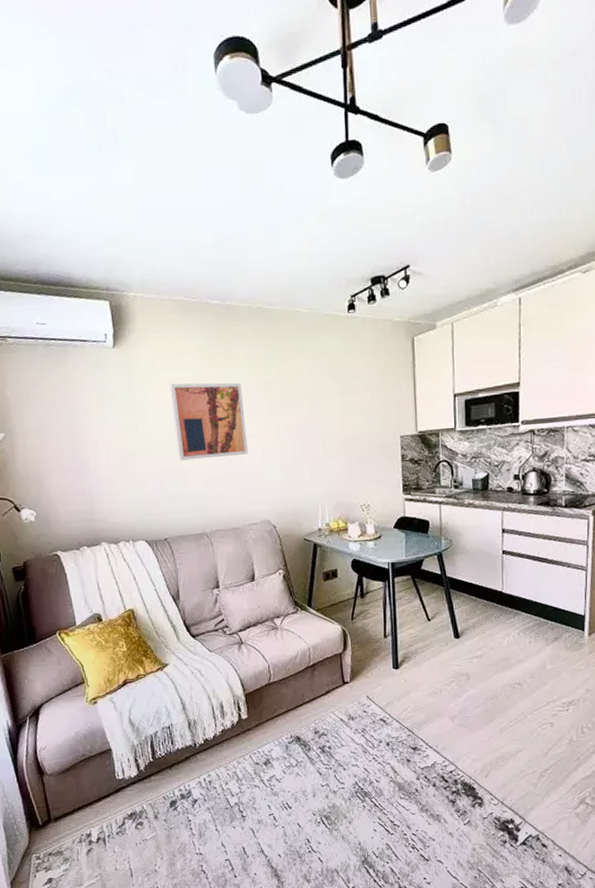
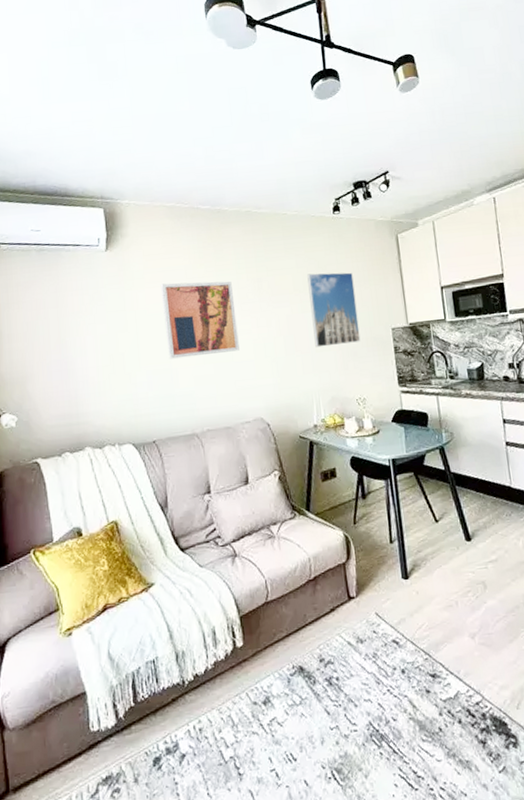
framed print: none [318,376,369,454] -> present [307,272,361,348]

